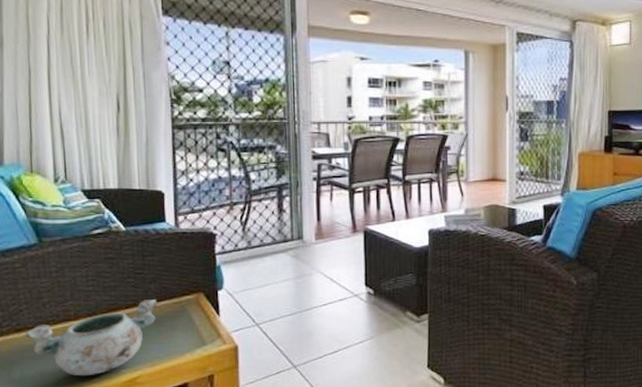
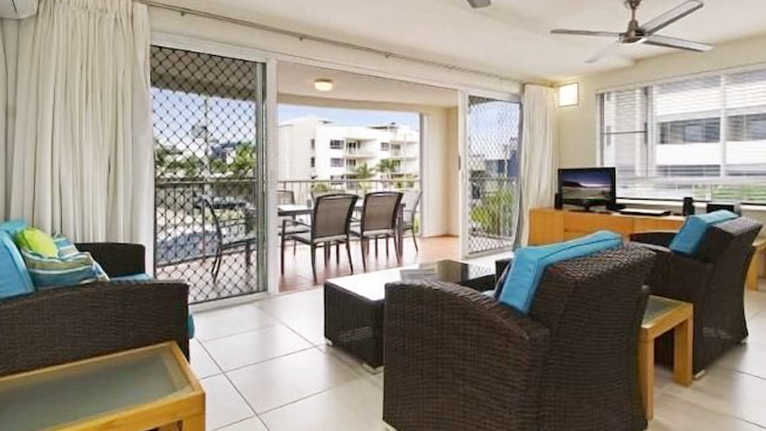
decorative bowl: present [25,298,158,375] -> none [18,345,135,417]

